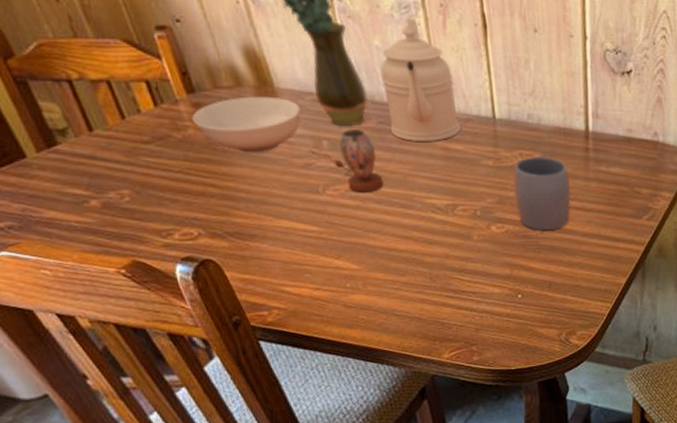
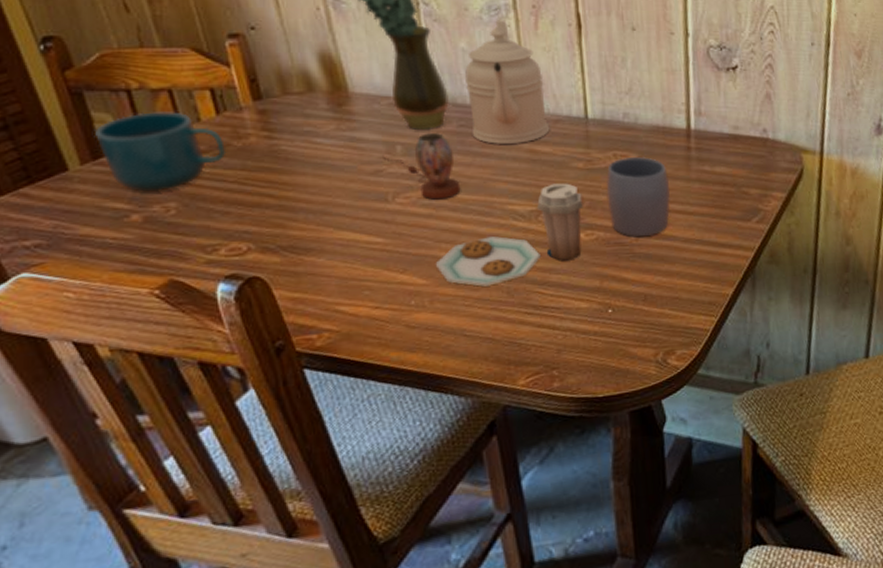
cup: none [45,102,169,180] -> present [95,111,227,192]
bowl: present [191,96,301,153] -> none [255,101,375,161]
plate: none [365,179,495,272] -> present [435,183,584,286]

